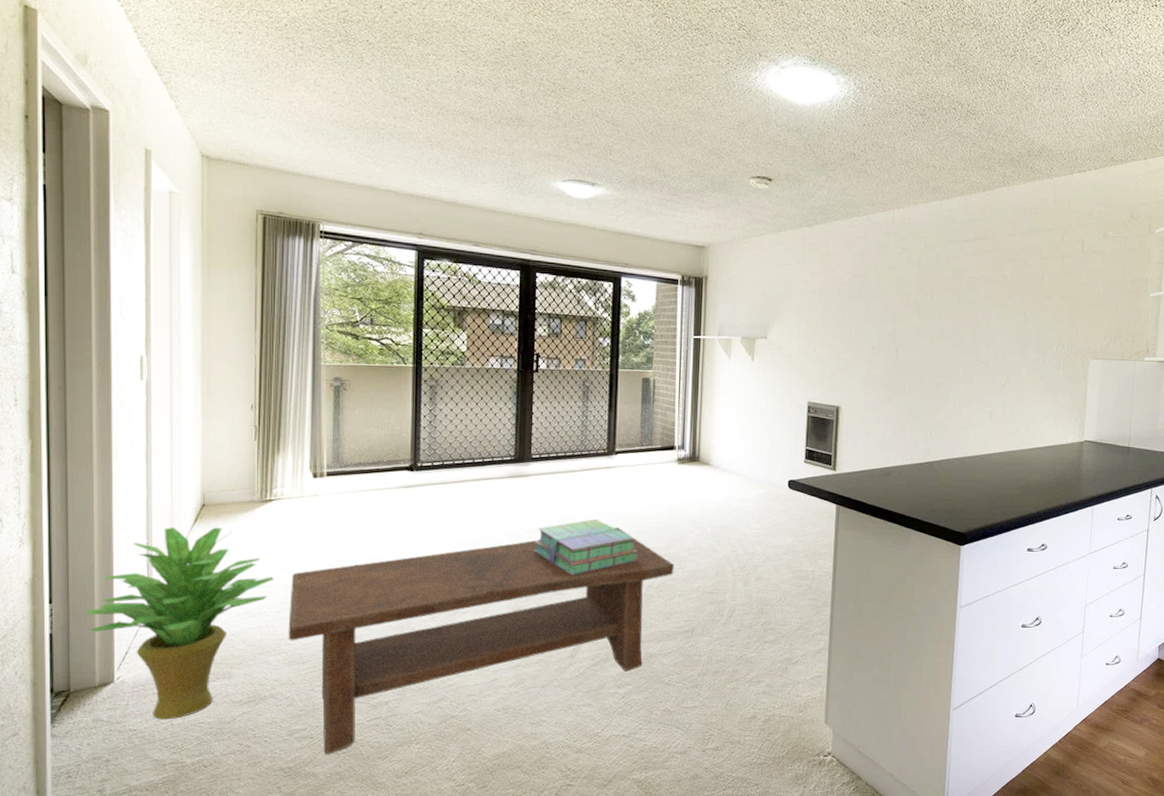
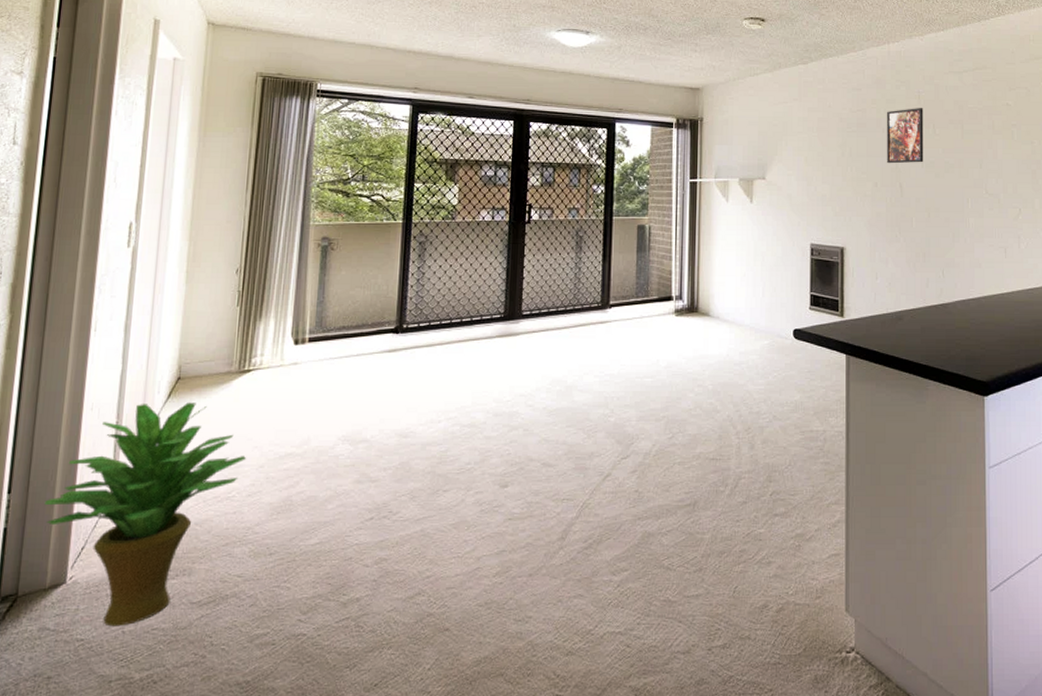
coffee table: present [288,528,674,755] -> none [256,388,673,665]
stack of books: present [534,519,639,576] -> none [522,379,636,445]
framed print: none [885,275,923,329] -> present [887,108,924,164]

